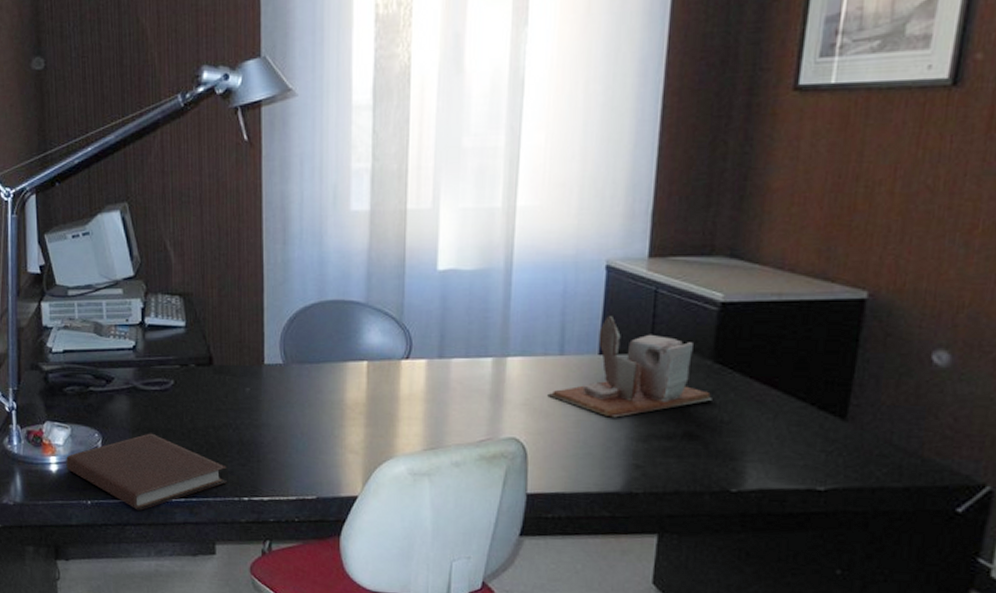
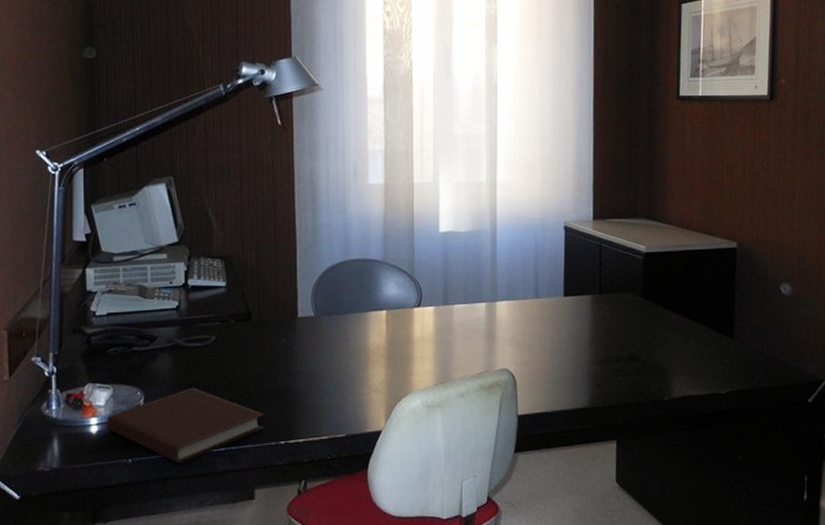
desk organizer: present [547,316,712,418] -> none [529,266,645,347]

